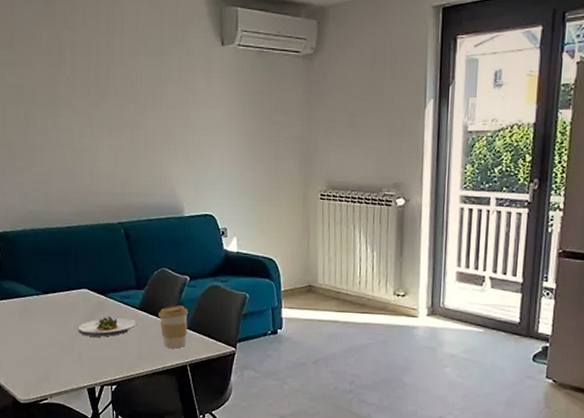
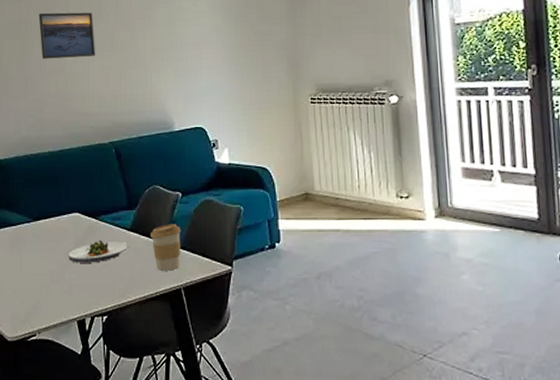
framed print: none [42,80,104,132] -> present [38,12,96,59]

